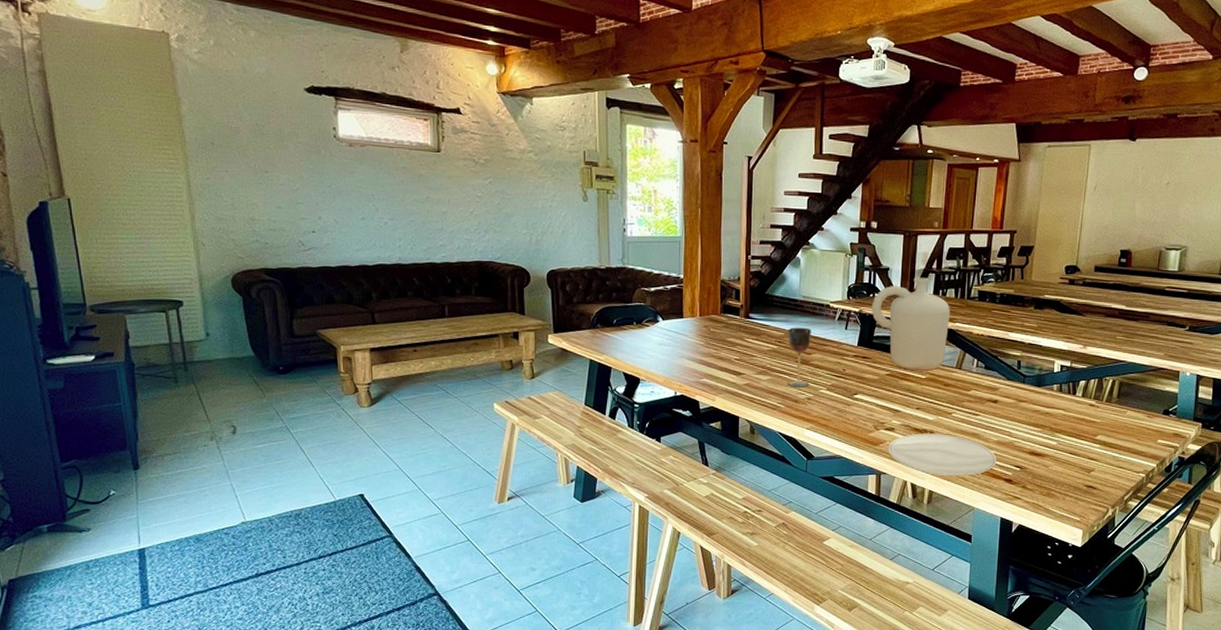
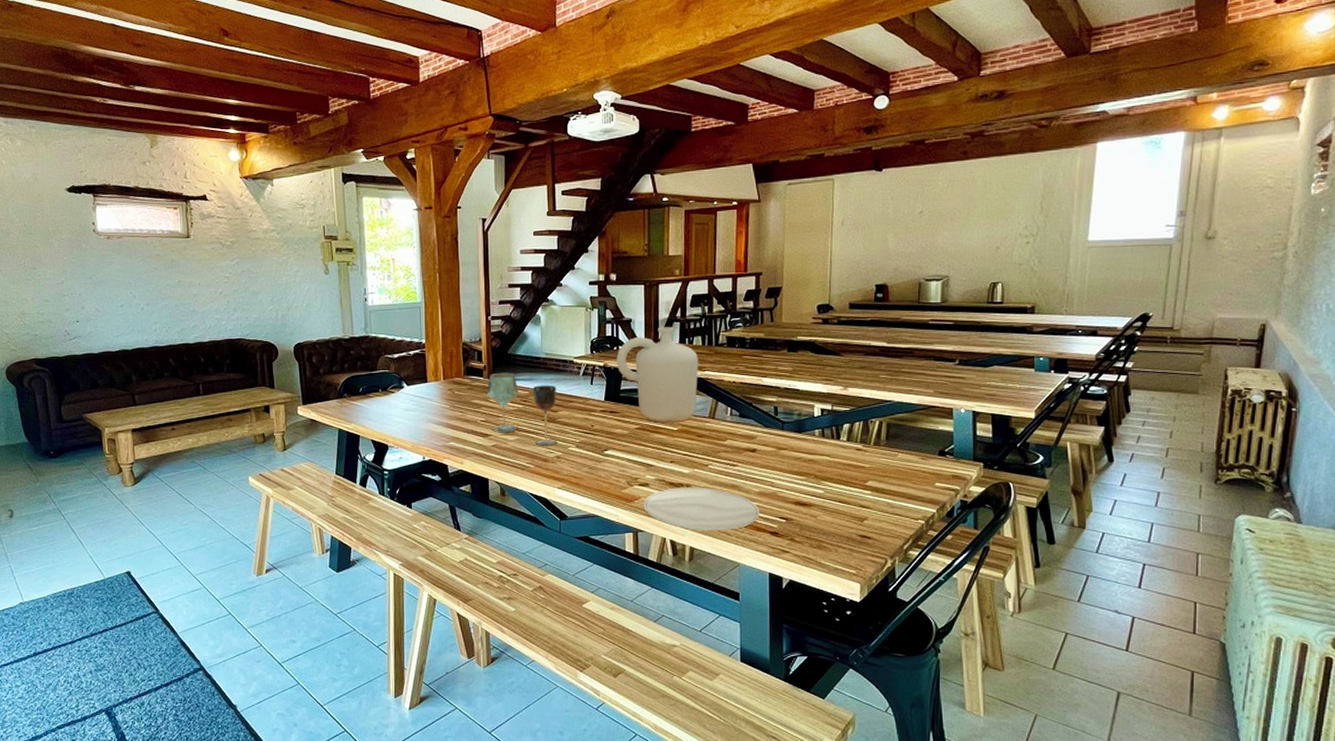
wine glass: none [743,312,774,373] -> present [487,372,519,433]

